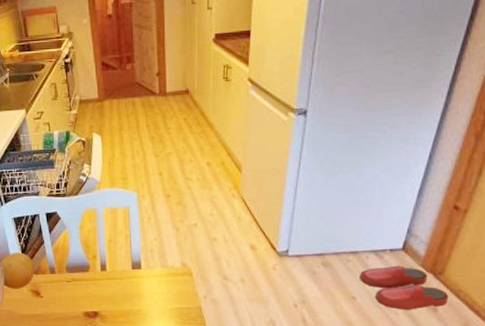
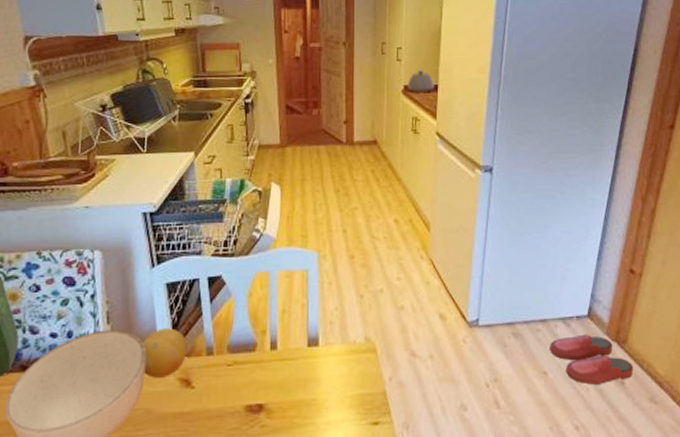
jar: none [218,16,246,41] -> present [407,70,434,93]

